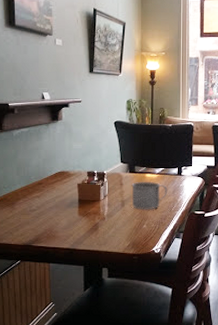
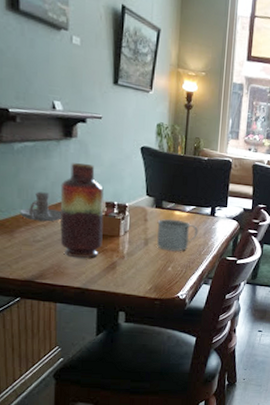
candle holder: none [19,168,52,193] -> present [20,191,62,222]
vase: none [50,140,86,223] -> present [60,162,104,259]

